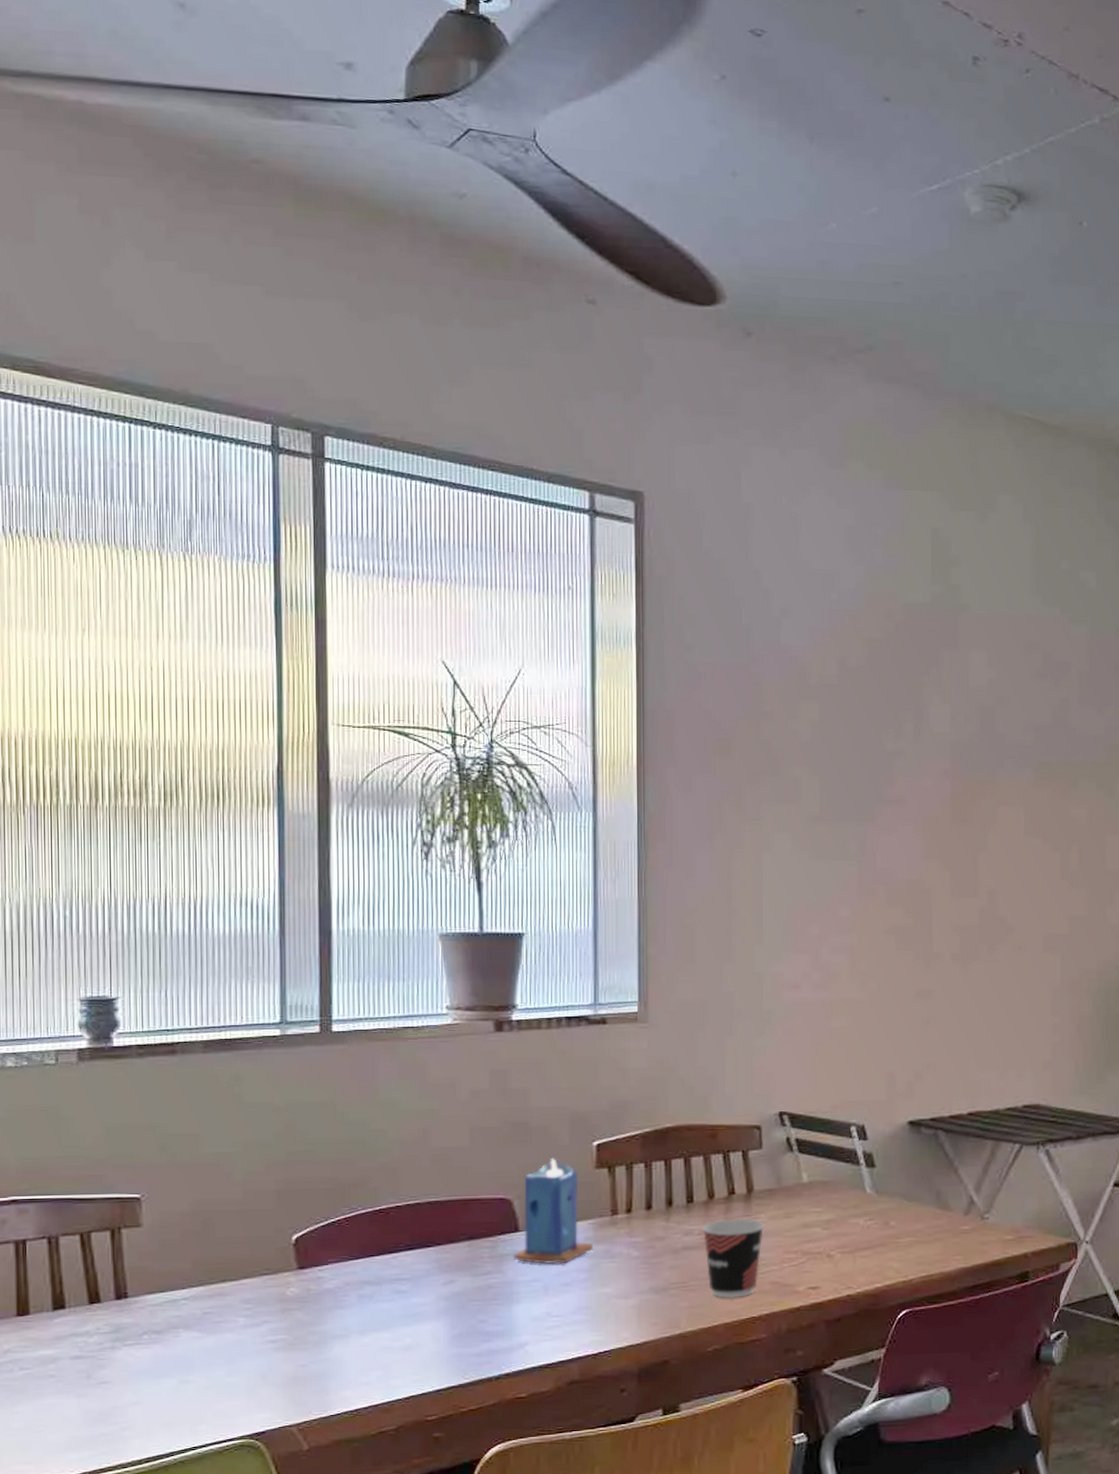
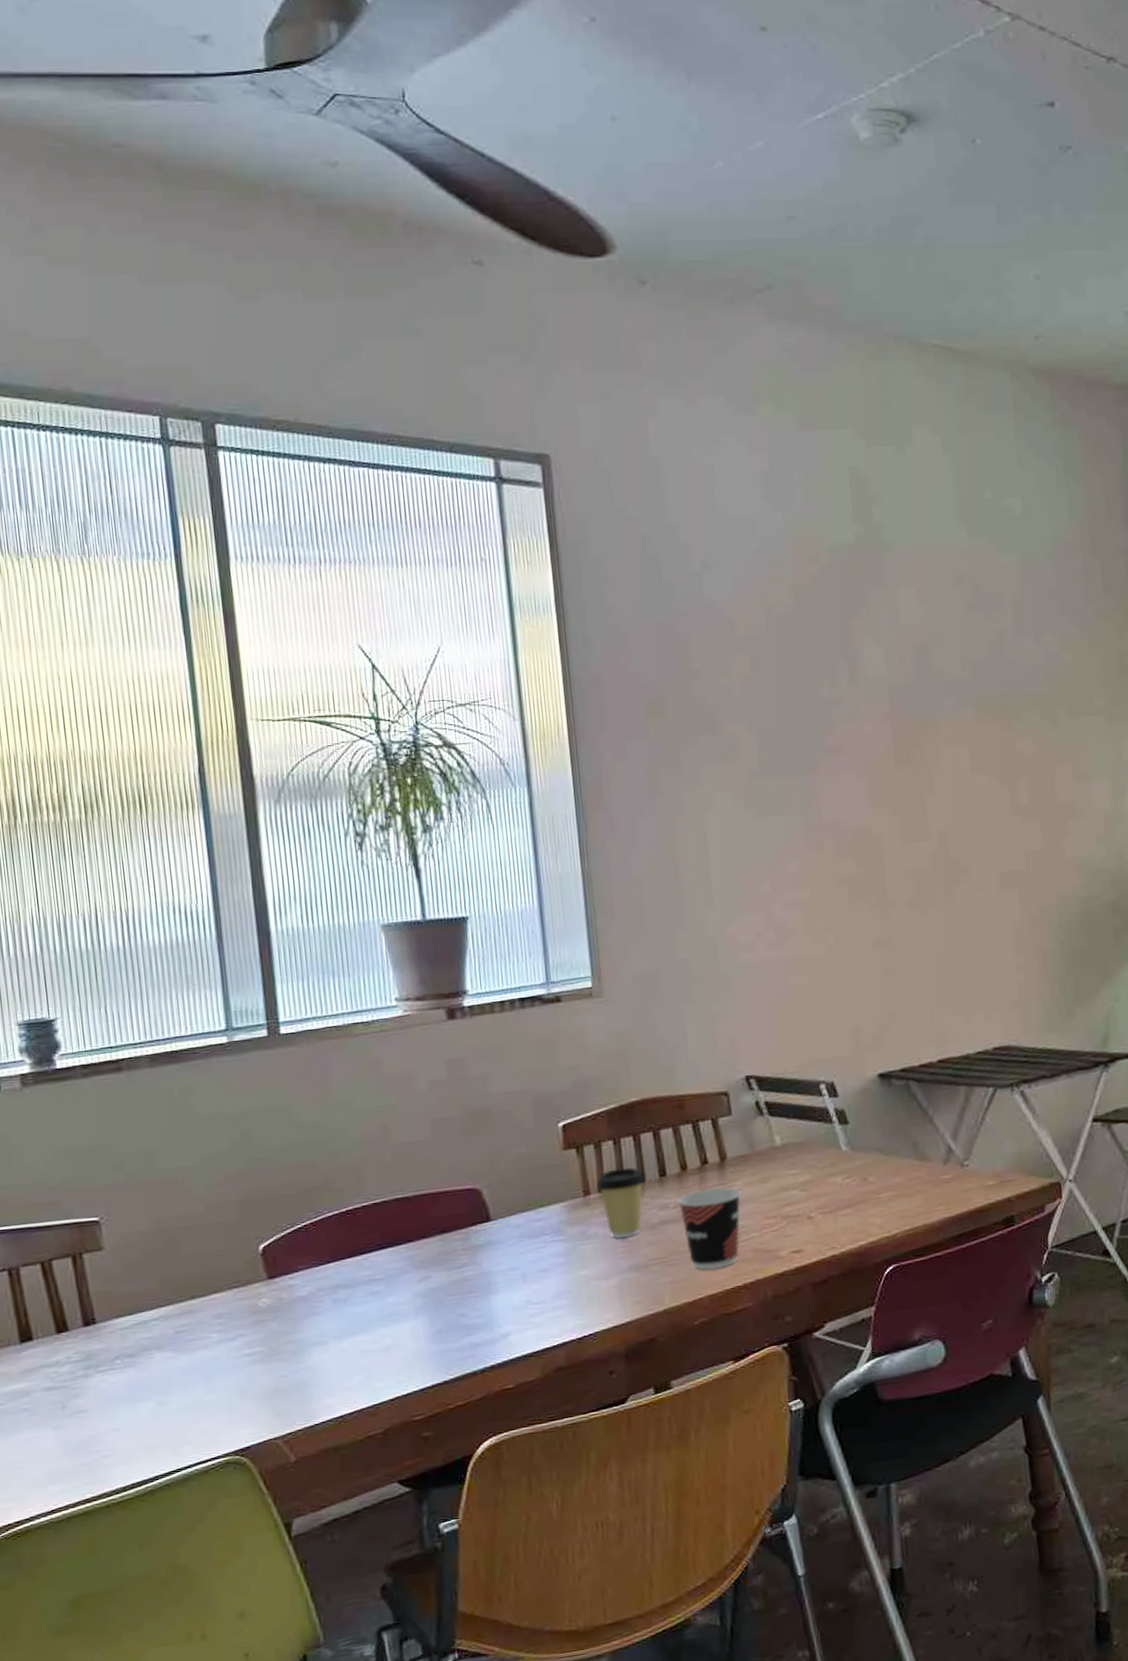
candle: present [512,1157,593,1265] -> none [486,1142,568,1252]
coffee cup: none [624,1191,673,1259] -> present [596,1167,646,1238]

